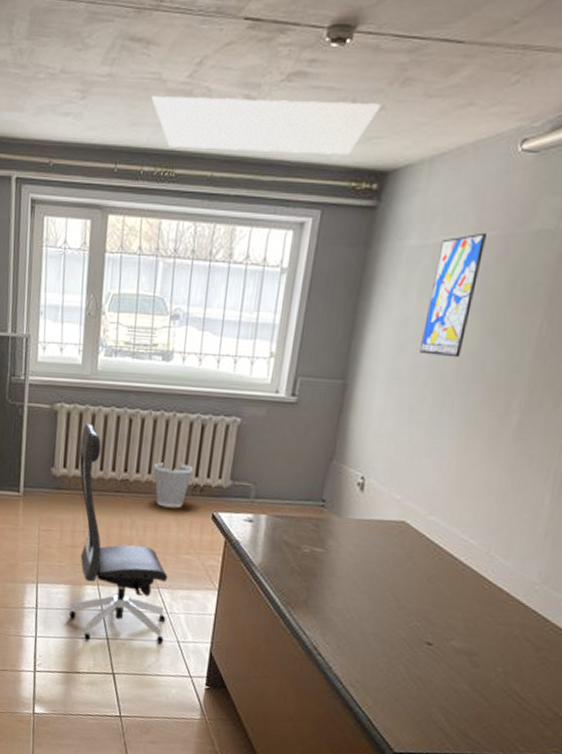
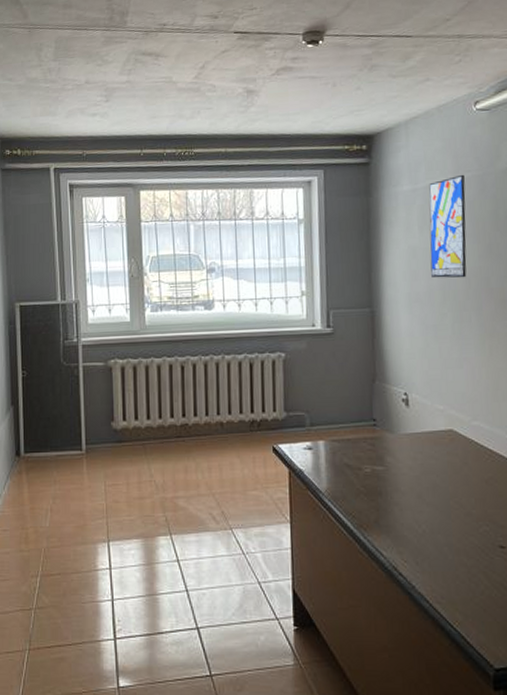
office chair: present [69,423,168,644] -> none [137,375,245,596]
light panel: present [151,95,381,154] -> none [165,85,356,133]
wastebasket: present [153,462,194,509] -> none [209,401,249,446]

